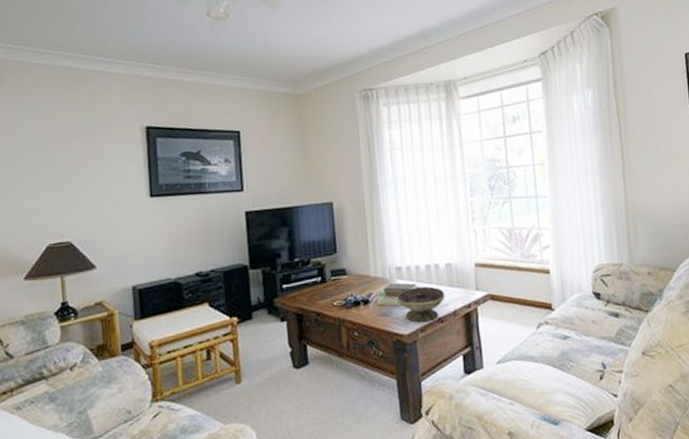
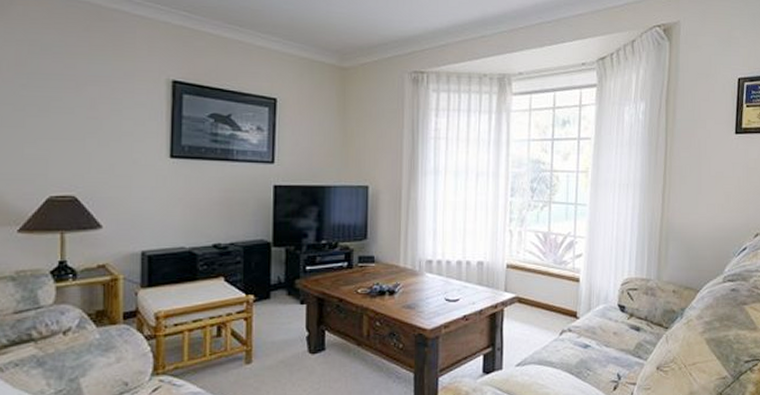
books: present [377,282,420,306] -> none [403,276,448,300]
decorative bowl: present [397,286,446,323] -> none [424,282,473,319]

